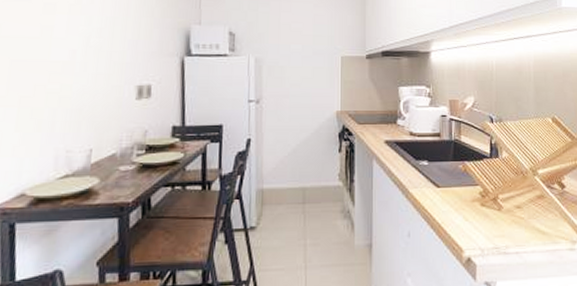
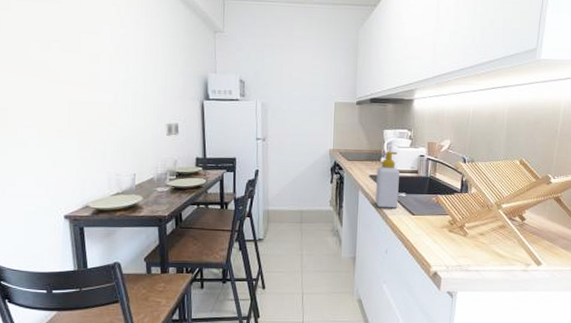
soap bottle: none [393,111,420,180] -> present [375,151,399,208]

